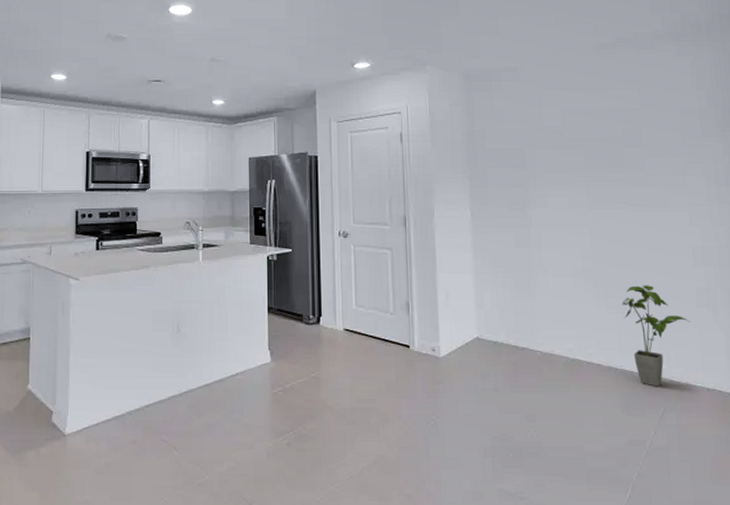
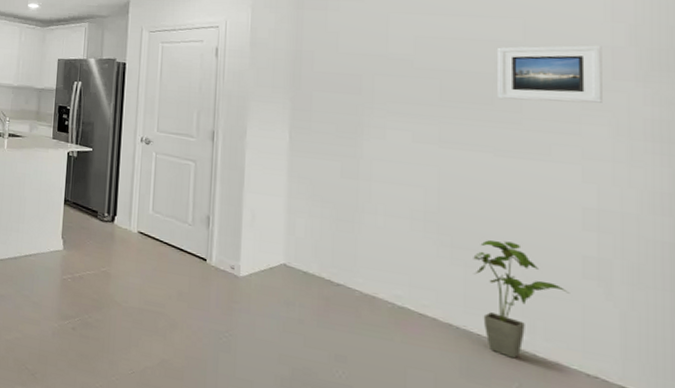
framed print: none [622,108,697,161] -> present [496,45,602,103]

